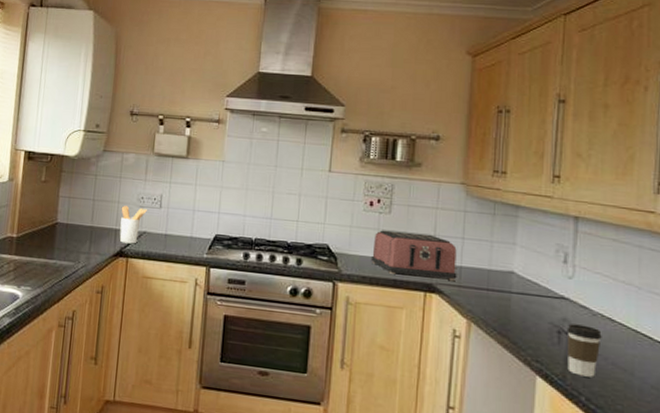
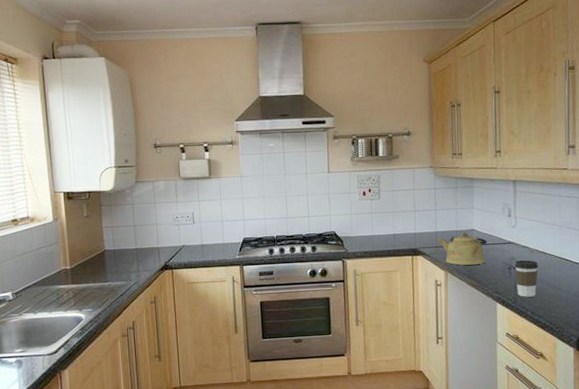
utensil holder: present [119,206,147,244] -> none [160,225,183,258]
toaster: present [370,230,457,282] -> none [368,211,434,247]
kettle: none [462,273,530,320] -> present [437,232,487,266]

